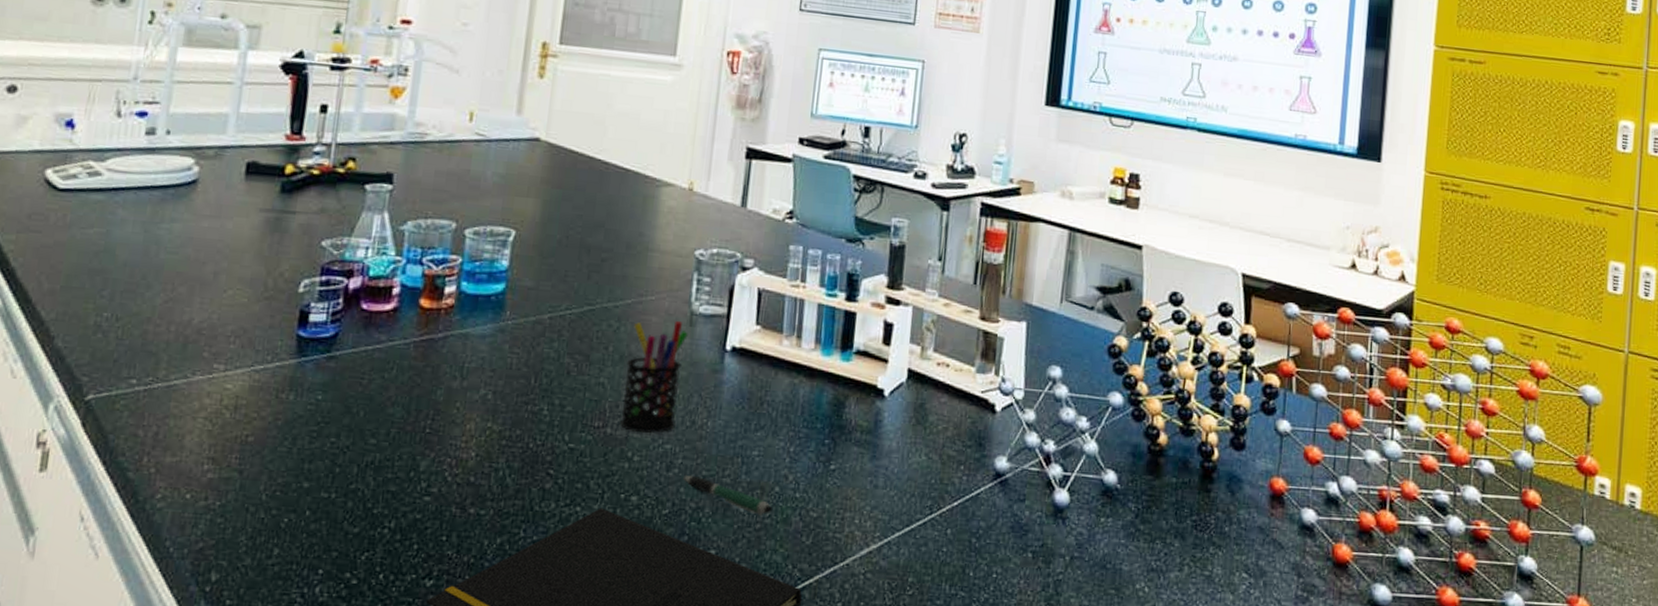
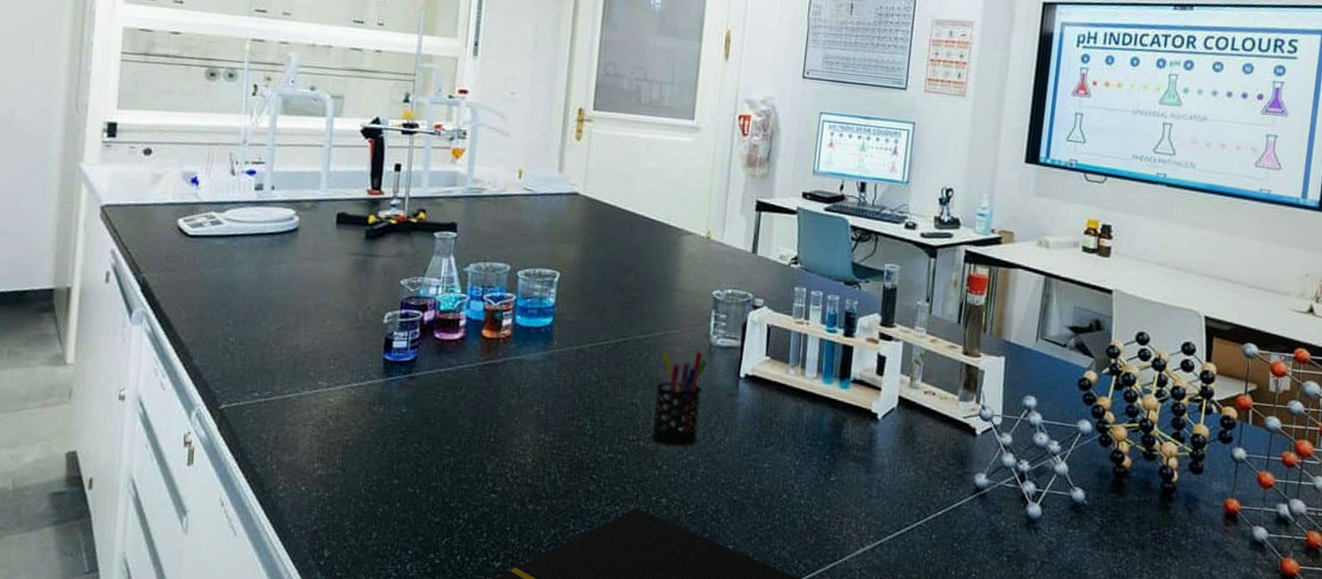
pen: present [684,475,772,516] -> none [705,482,781,518]

